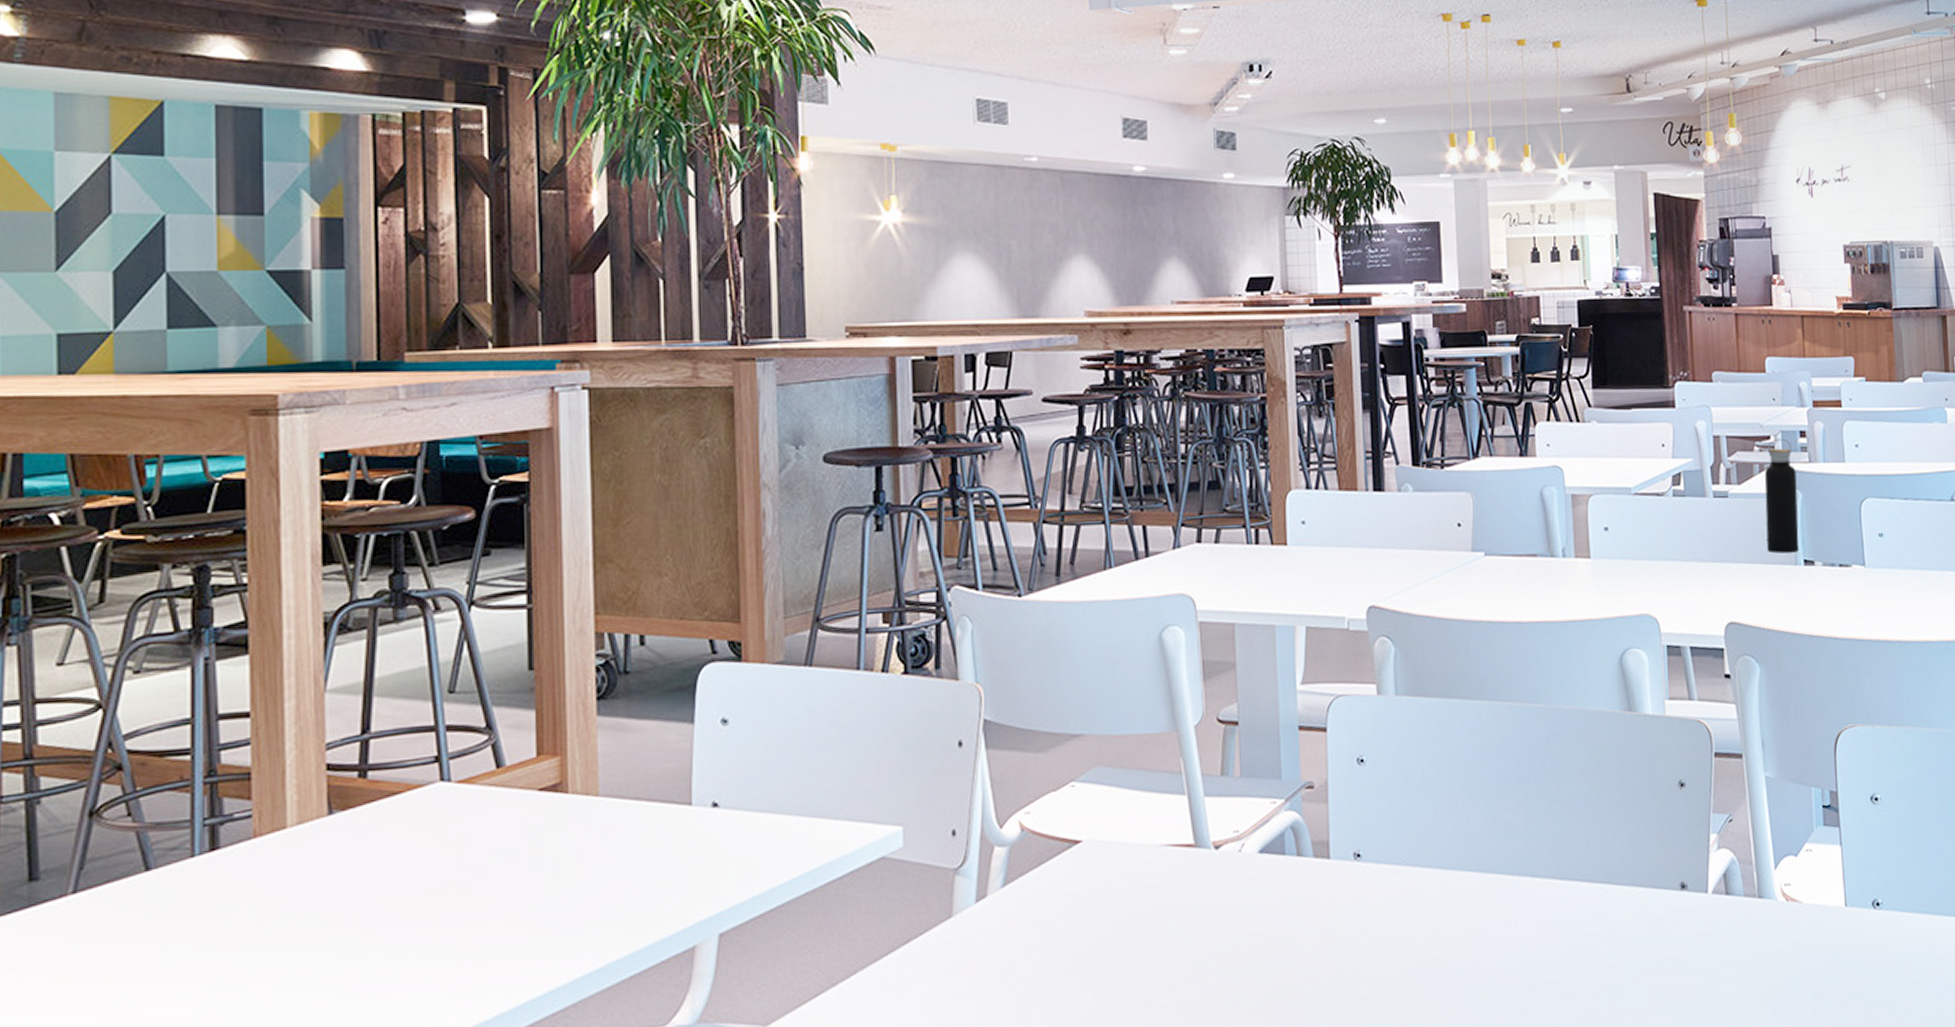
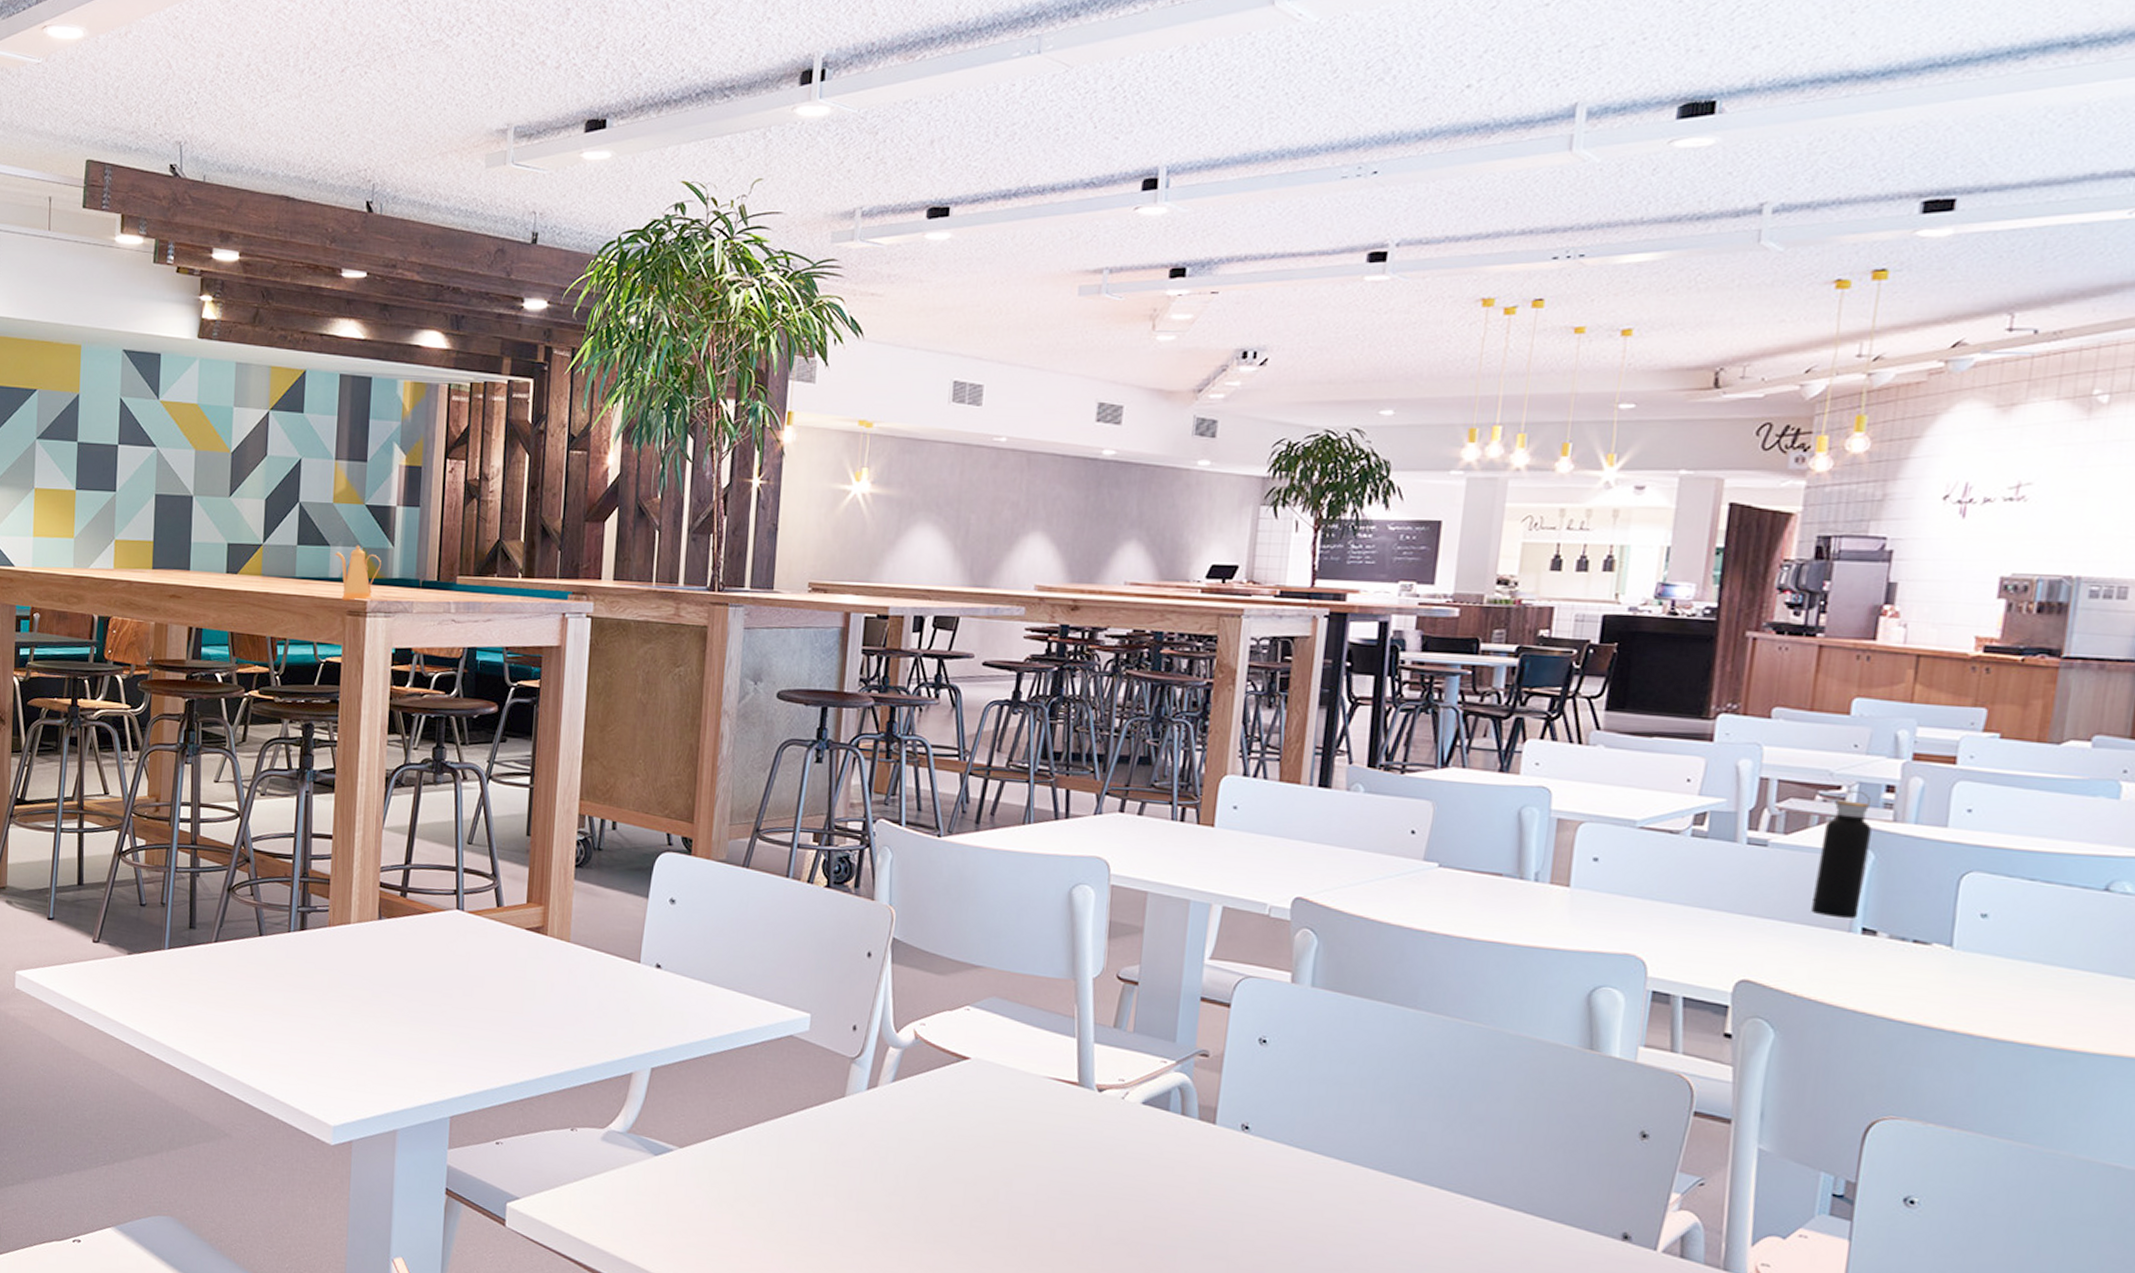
coffee pot: none [225,323,295,398] -> present [335,545,381,602]

